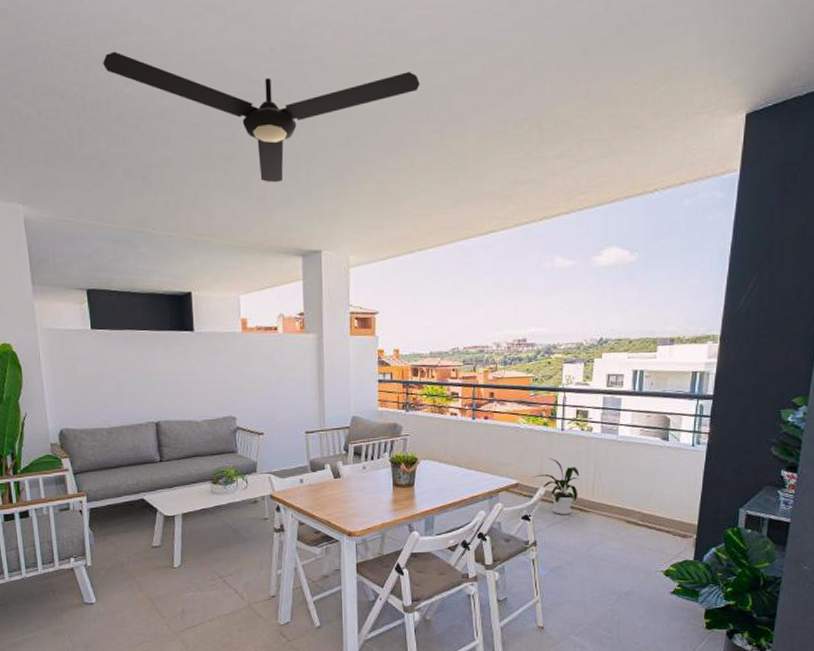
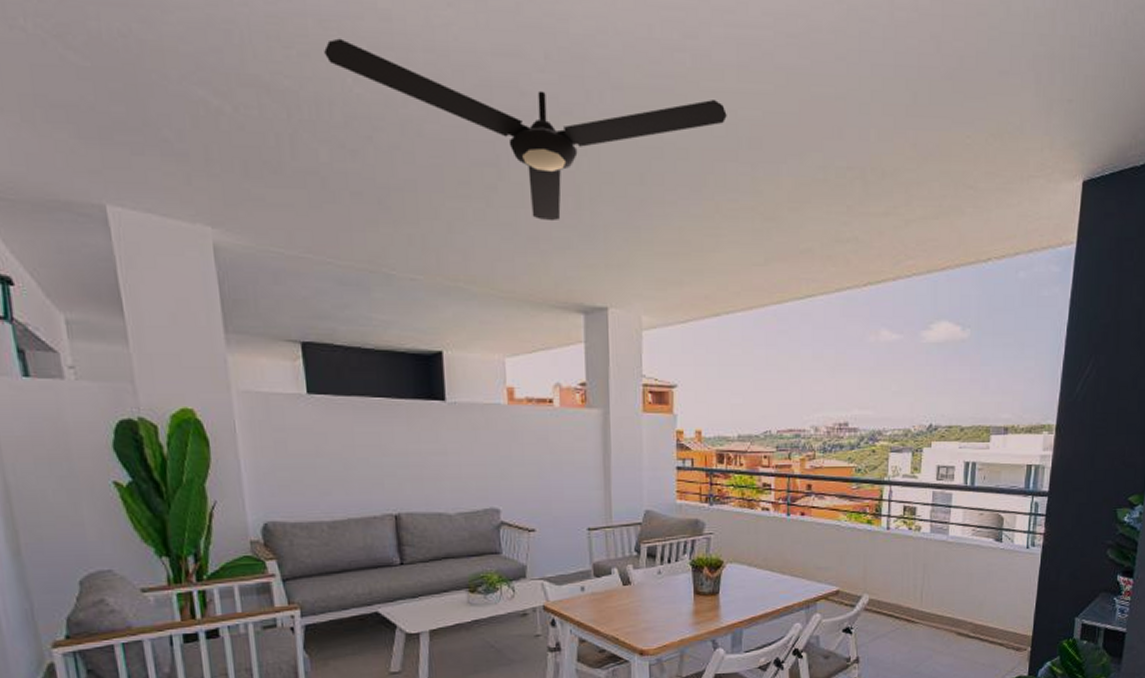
house plant: present [533,458,580,515] -> none [855,561,907,626]

